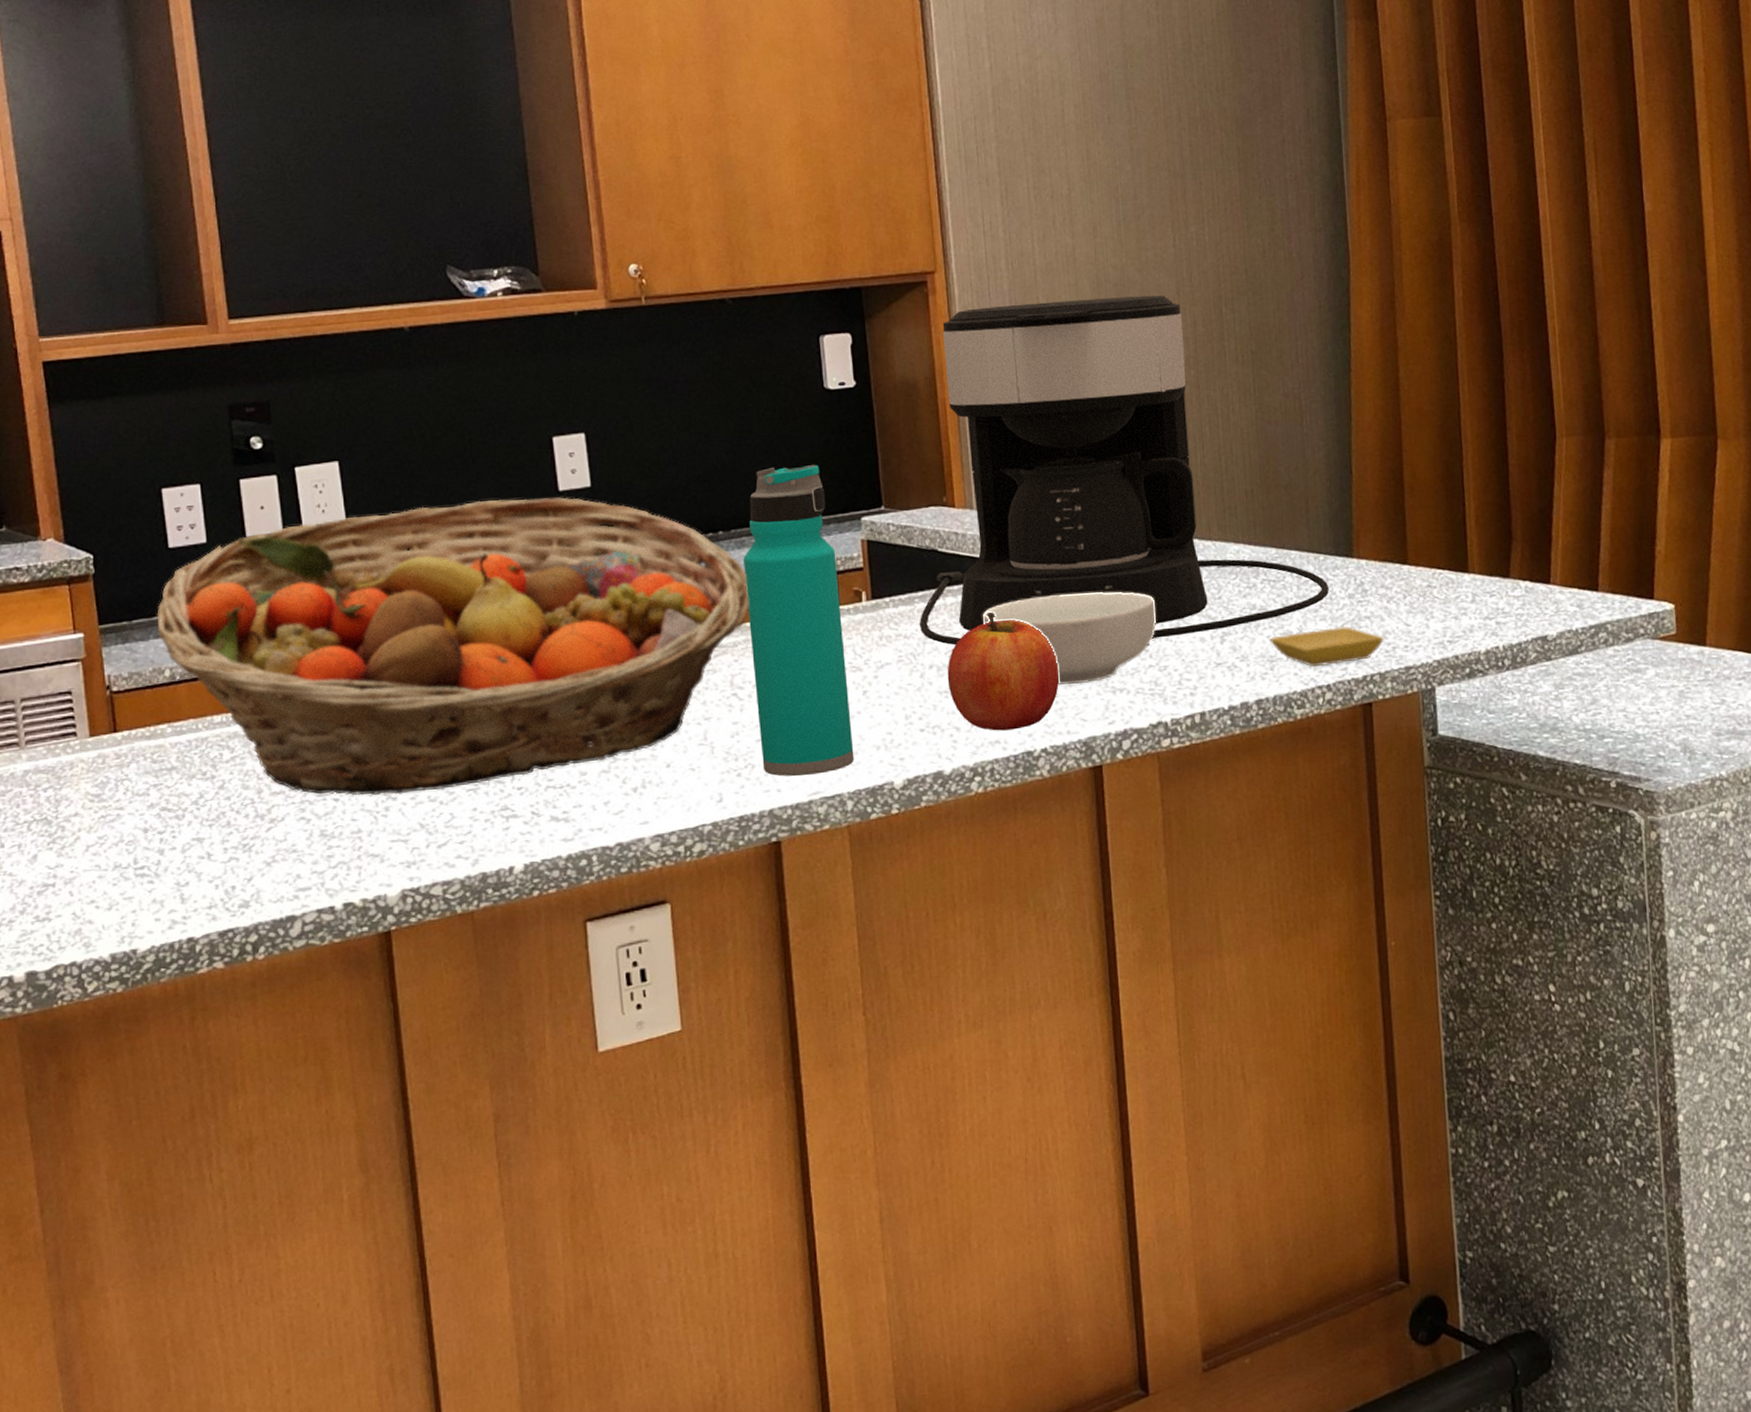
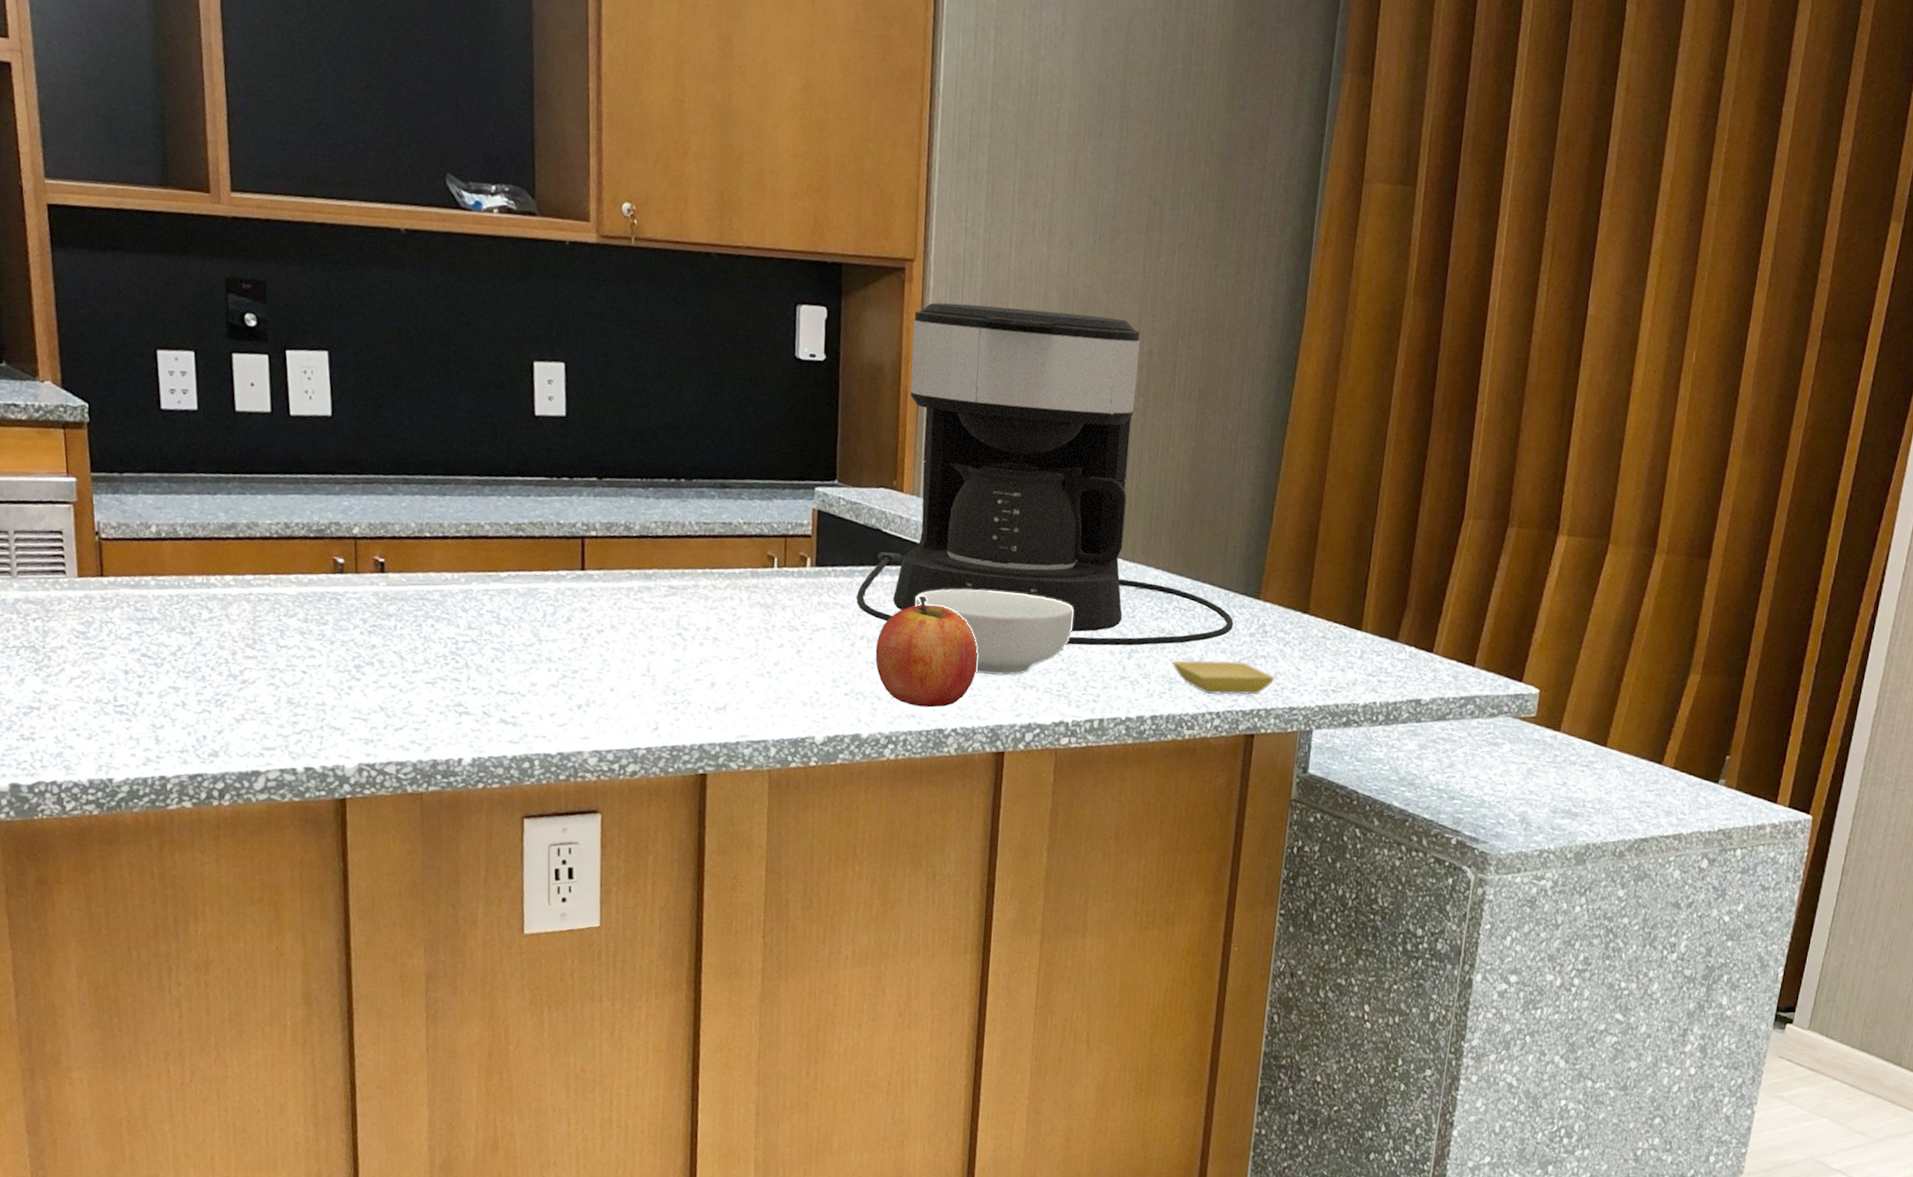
fruit basket: present [157,497,749,796] -> none [146,406,702,679]
water bottle: present [743,465,855,777] -> none [698,426,788,719]

